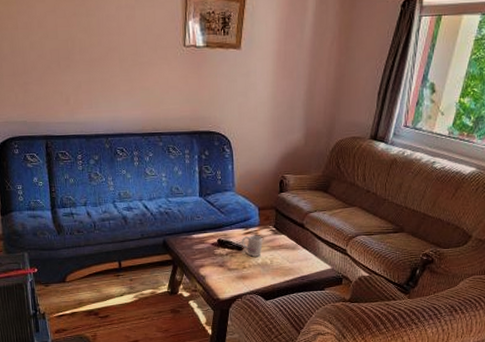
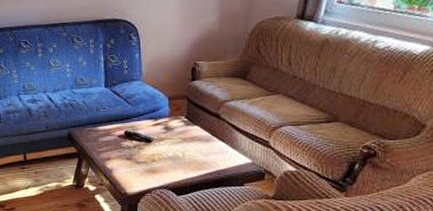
mug: present [242,235,263,257] -> none [150,126,174,149]

